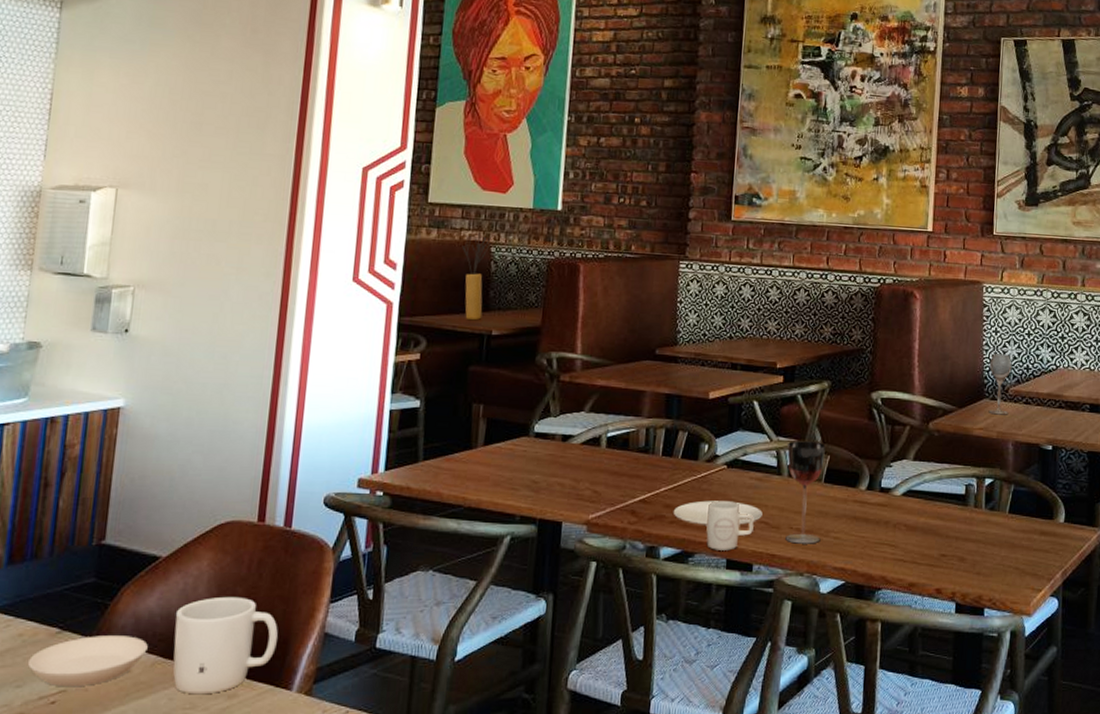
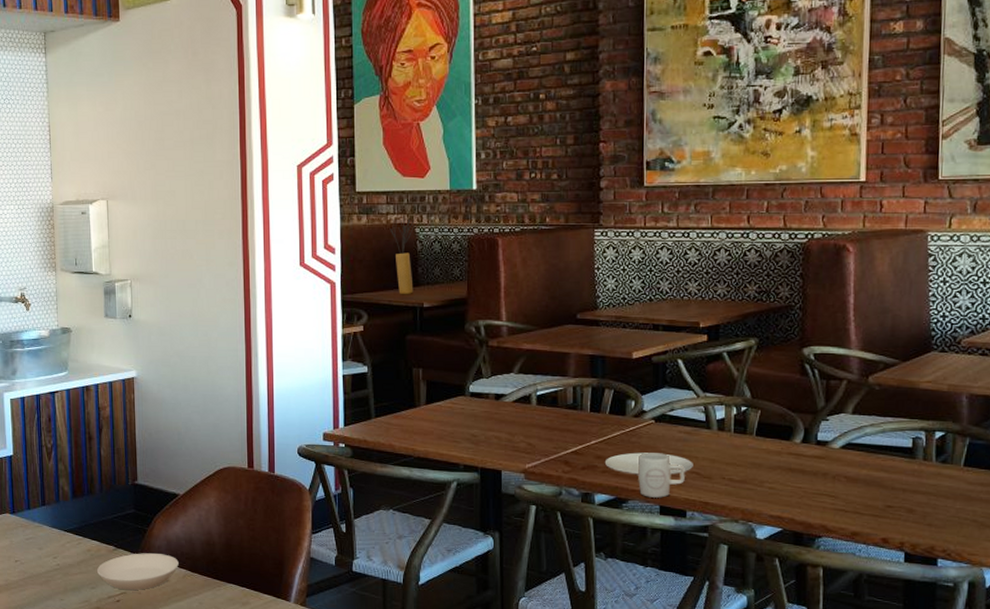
mug: present [172,596,278,695] -> none [195,526,274,601]
wineglass: present [785,440,826,544] -> none [715,395,755,493]
wineglass: present [988,353,1012,415] -> none [937,304,965,367]

